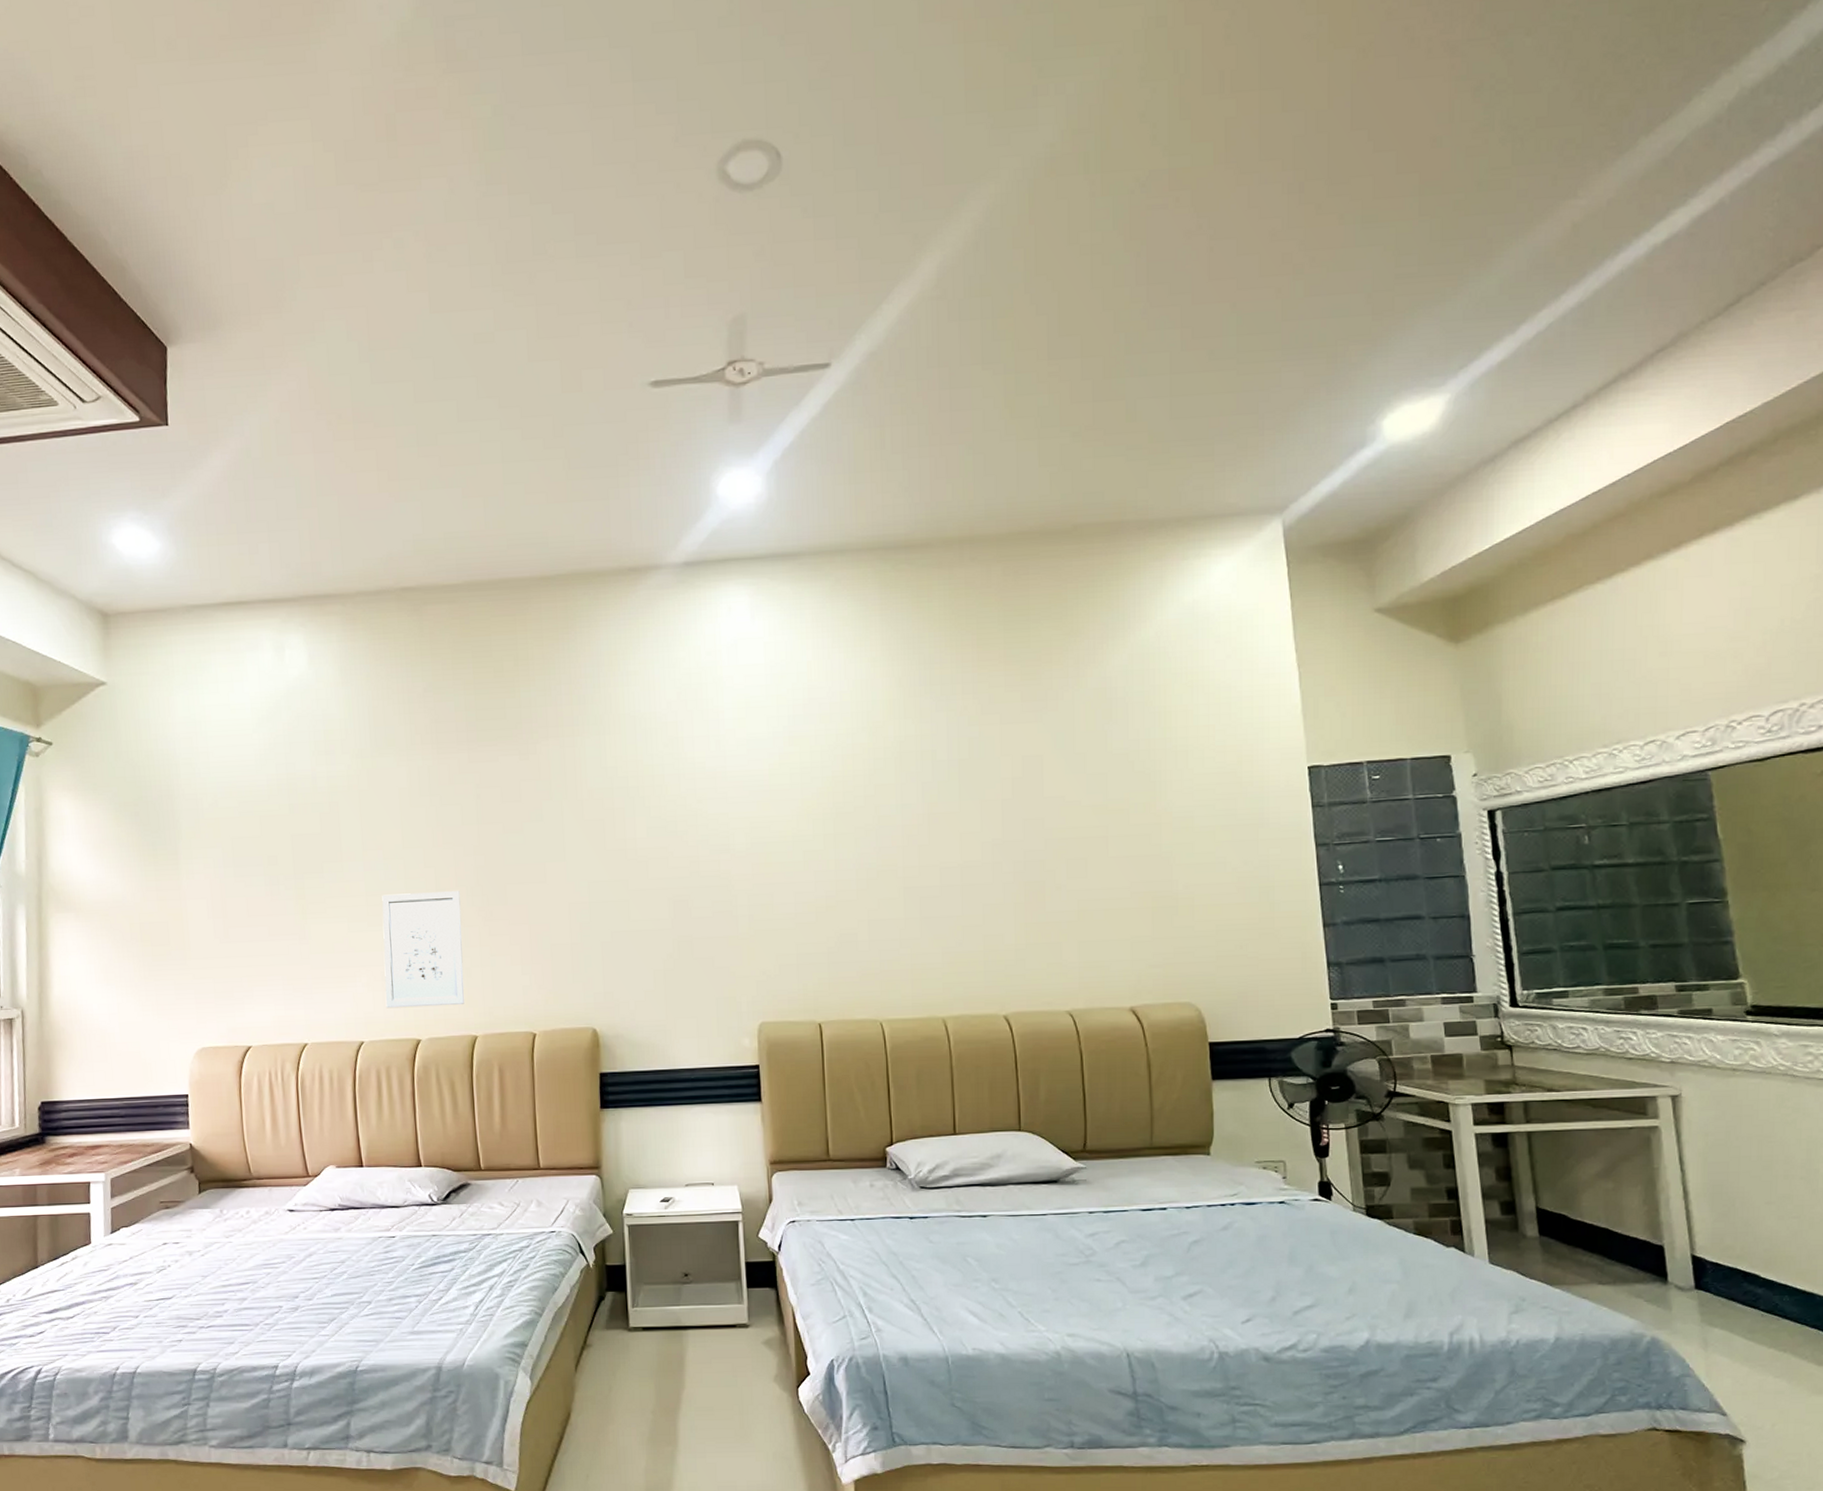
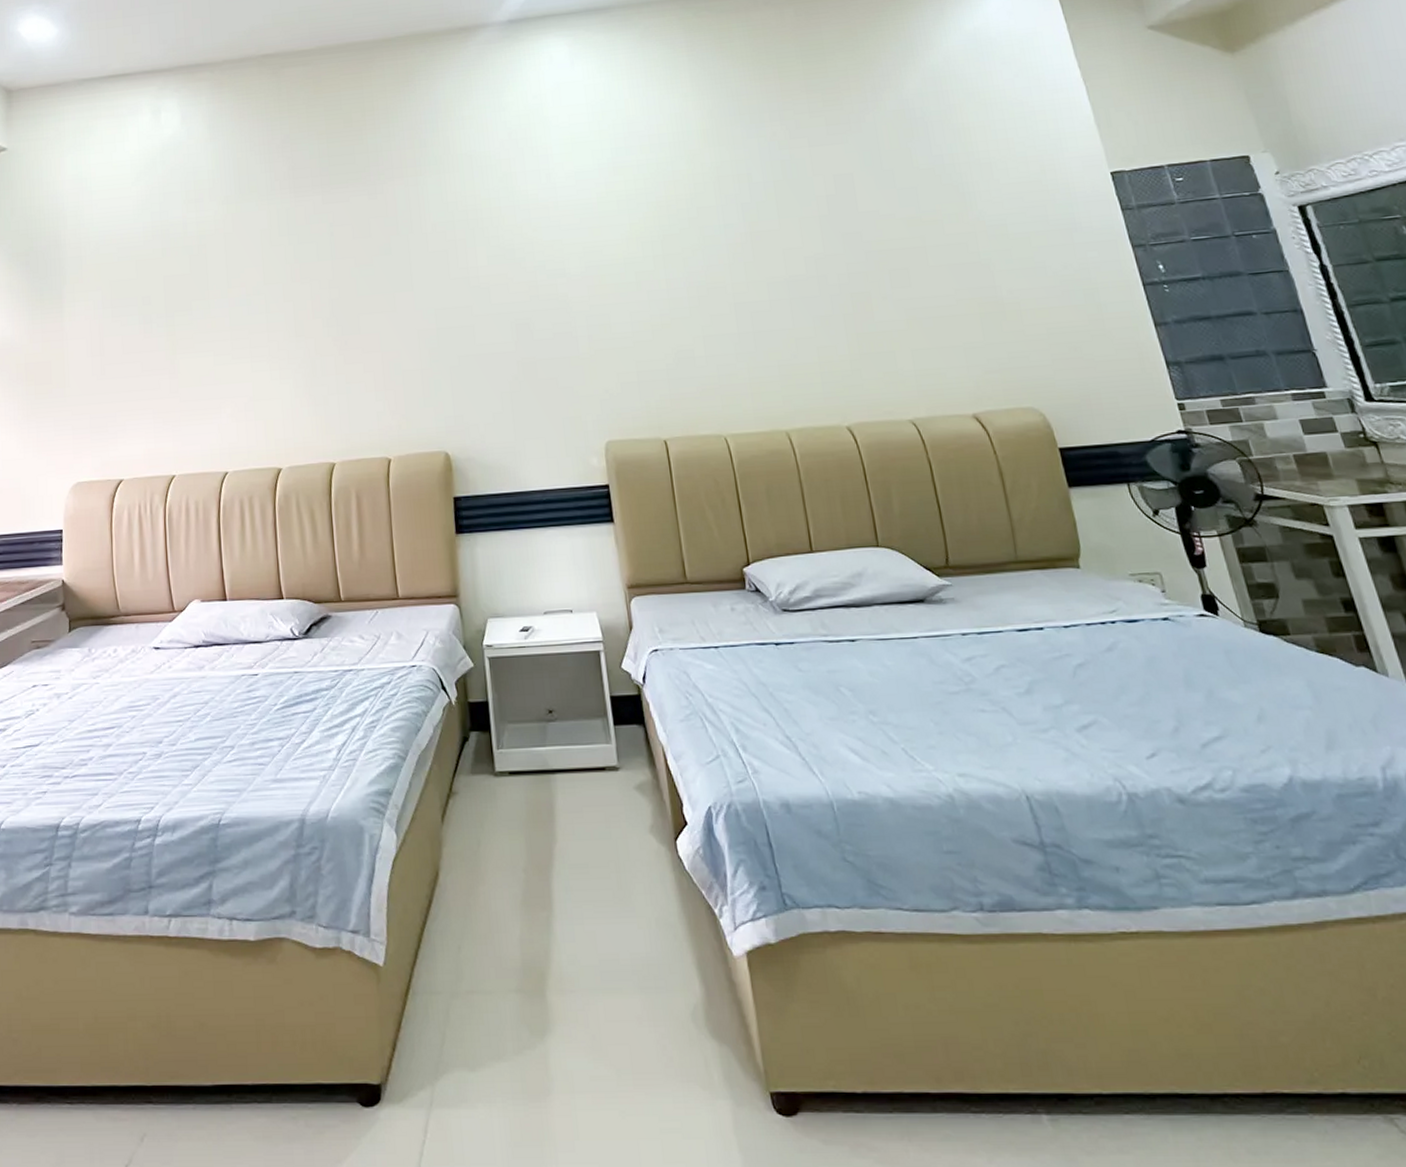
wall art: present [382,890,465,1009] -> none [245,321,322,438]

